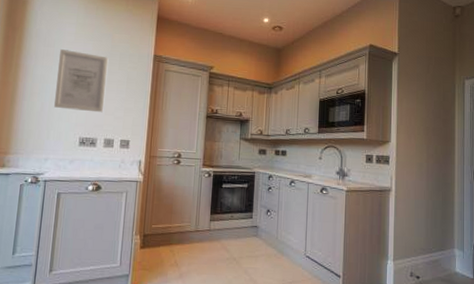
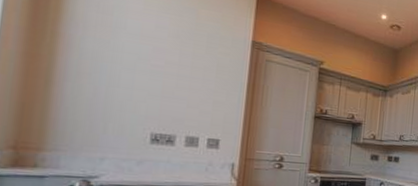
wall art: present [54,49,108,113] -> none [114,19,191,105]

